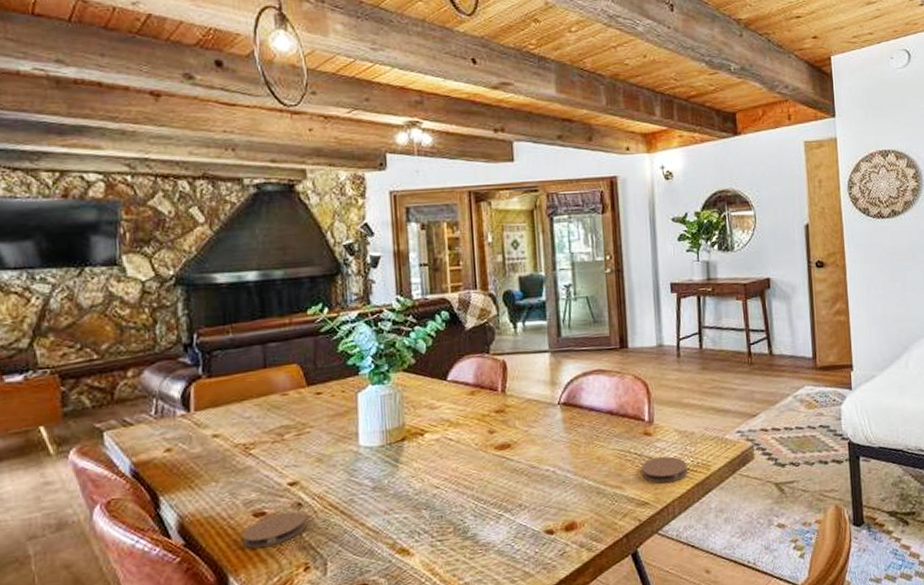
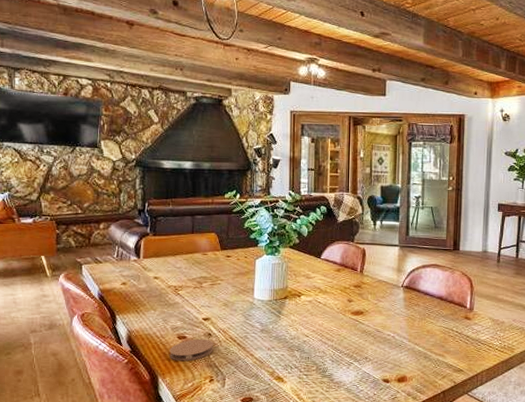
coaster: present [640,456,688,484] -> none [459,336,496,357]

